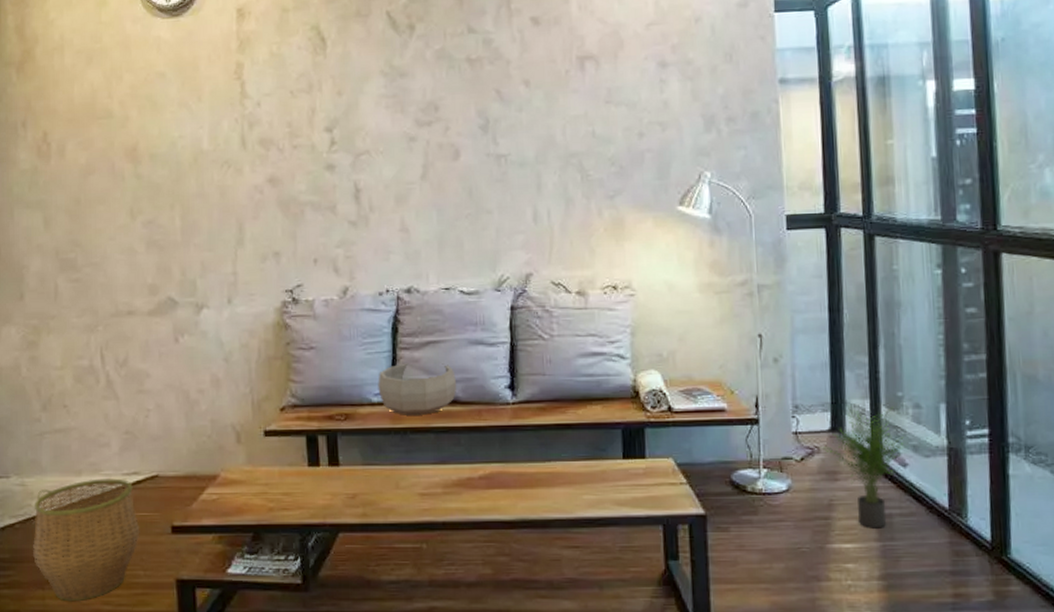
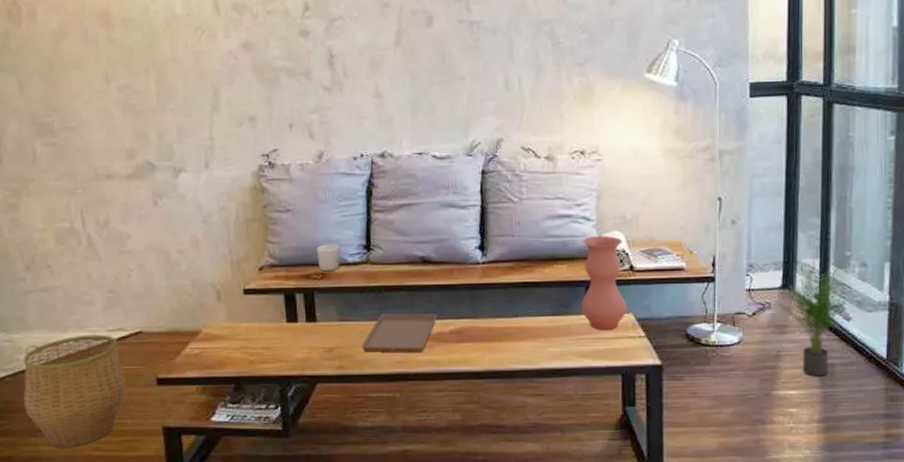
mug: none [340,383,365,412] -> present [316,244,341,272]
decorative bowl: present [378,363,457,415] -> none [353,225,429,274]
tray: none [387,457,466,500] -> present [362,313,437,353]
vase: none [616,375,666,476] -> present [580,236,626,330]

